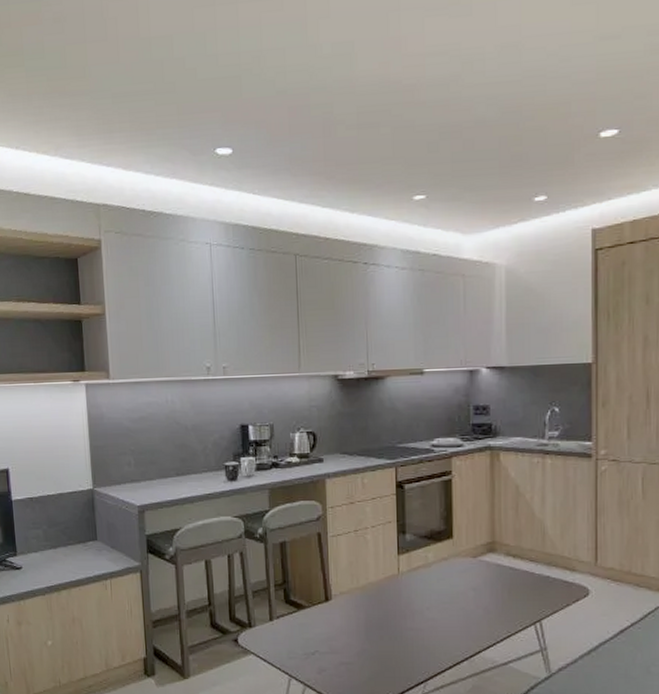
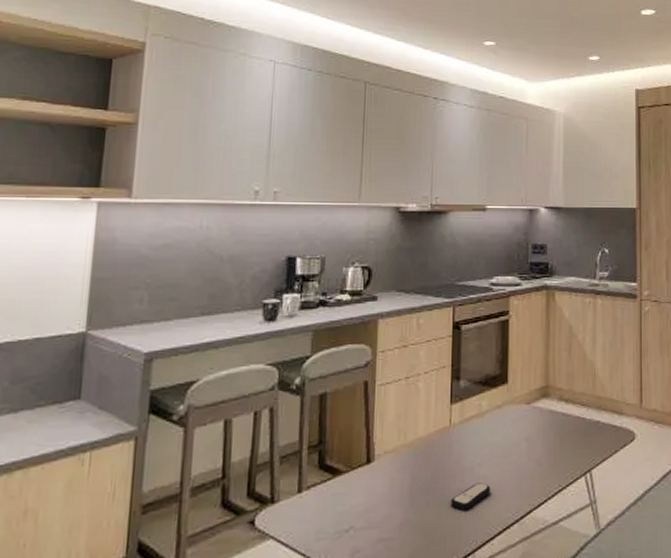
remote control: none [403,624,441,646] -> present [450,482,491,510]

